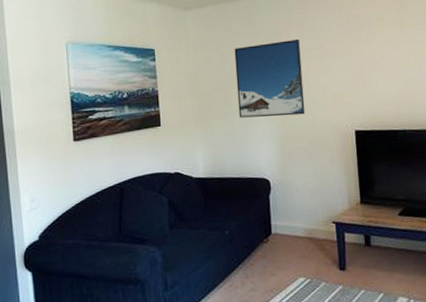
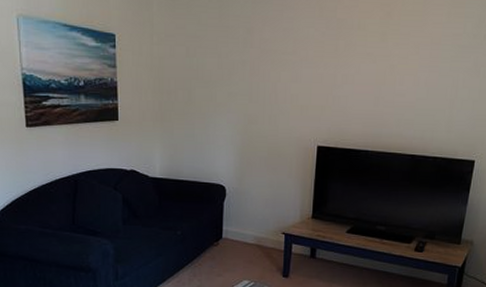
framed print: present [234,39,306,118] -> none [200,40,273,124]

